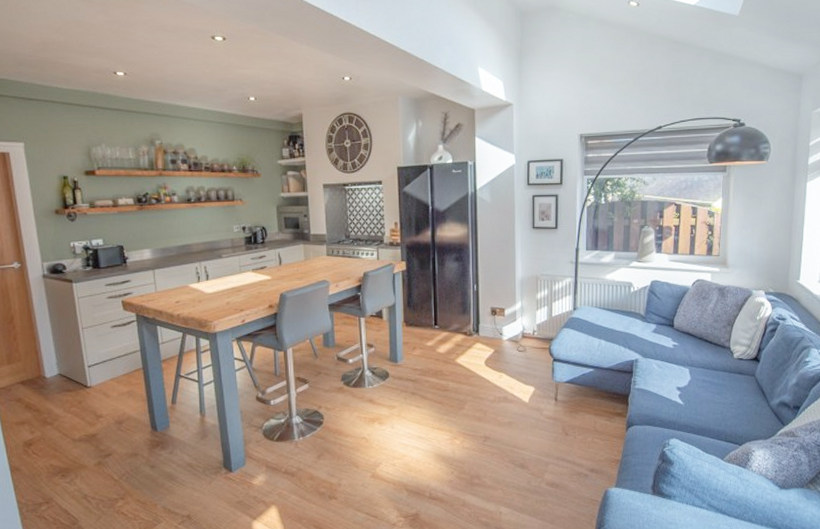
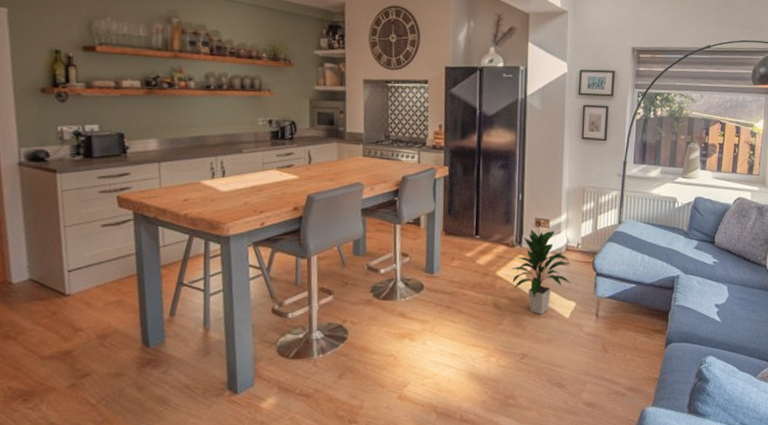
indoor plant: none [471,317,529,400] -> present [512,228,571,315]

